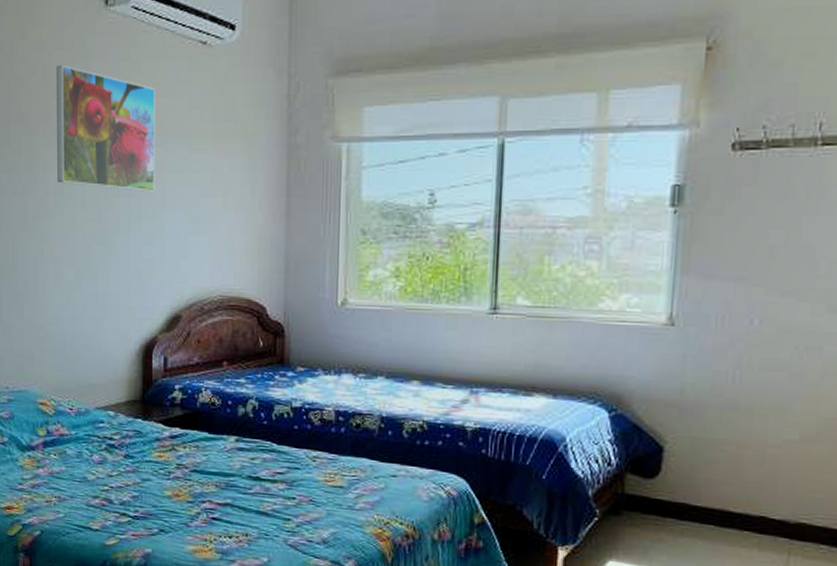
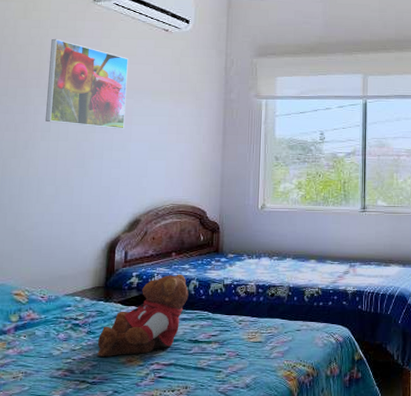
teddy bear: none [137,390,246,488] -> present [96,274,189,357]

